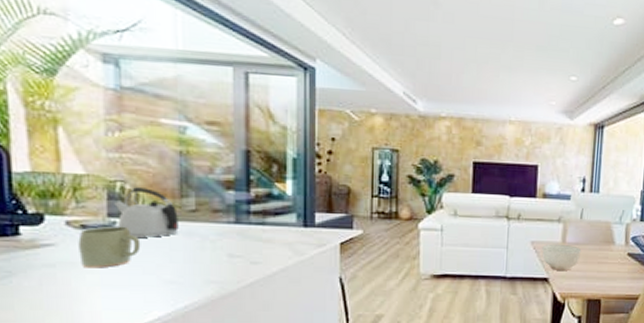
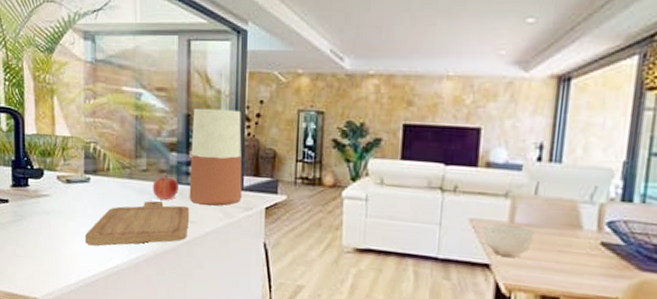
mug: present [78,225,141,268] -> none [65,181,106,218]
chopping board: none [111,242,253,299] -> present [85,200,190,246]
kettle: present [114,187,179,238] -> none [89,148,133,193]
fruit: none [204,214,238,241] -> present [152,174,178,200]
vase: none [251,143,314,244] -> present [189,107,242,206]

